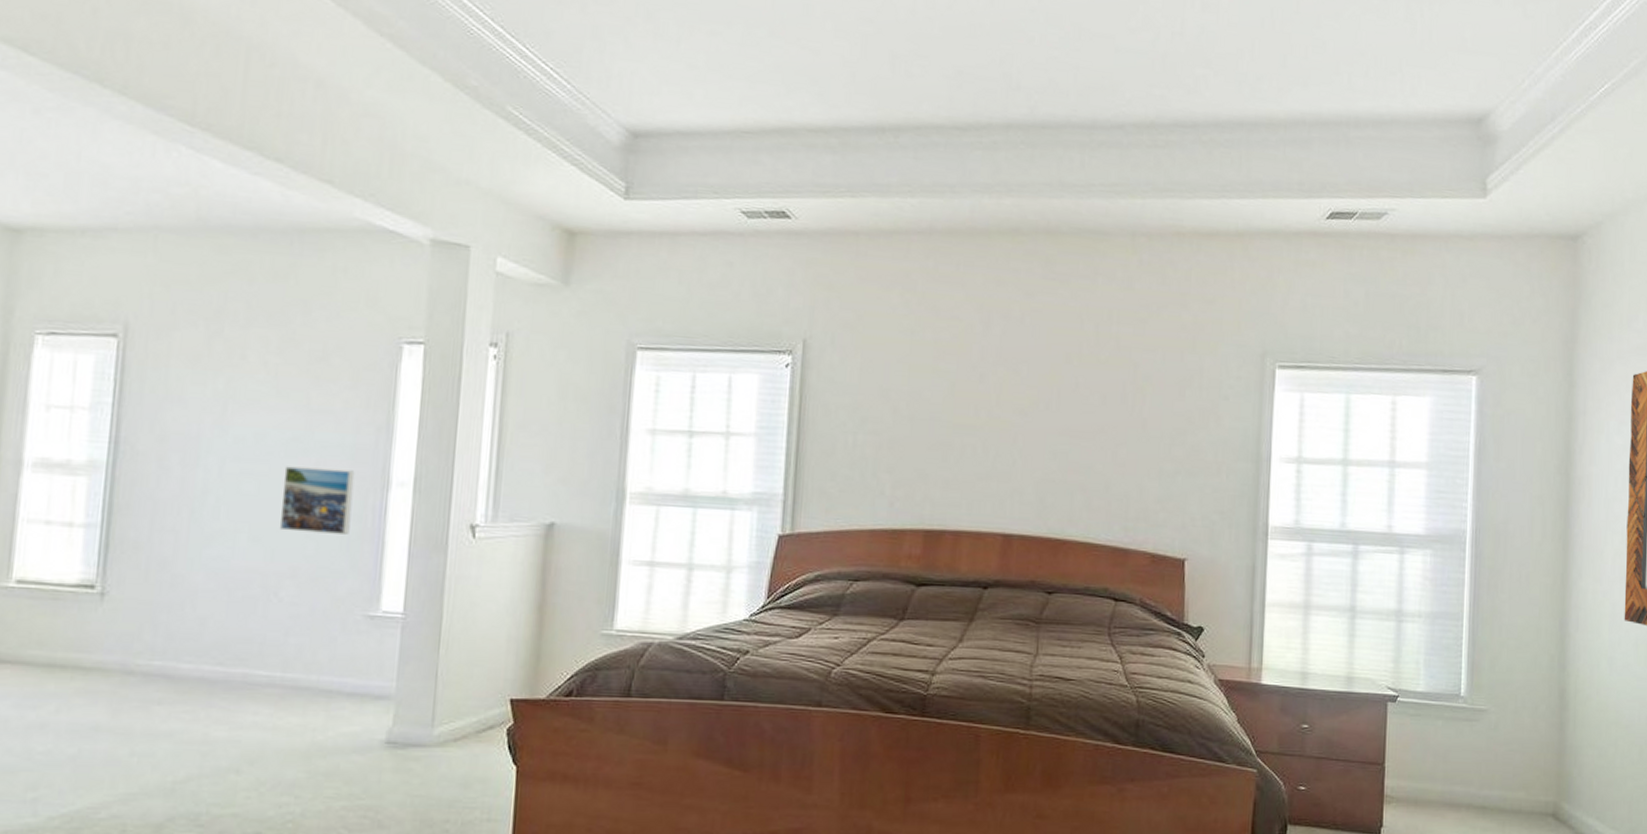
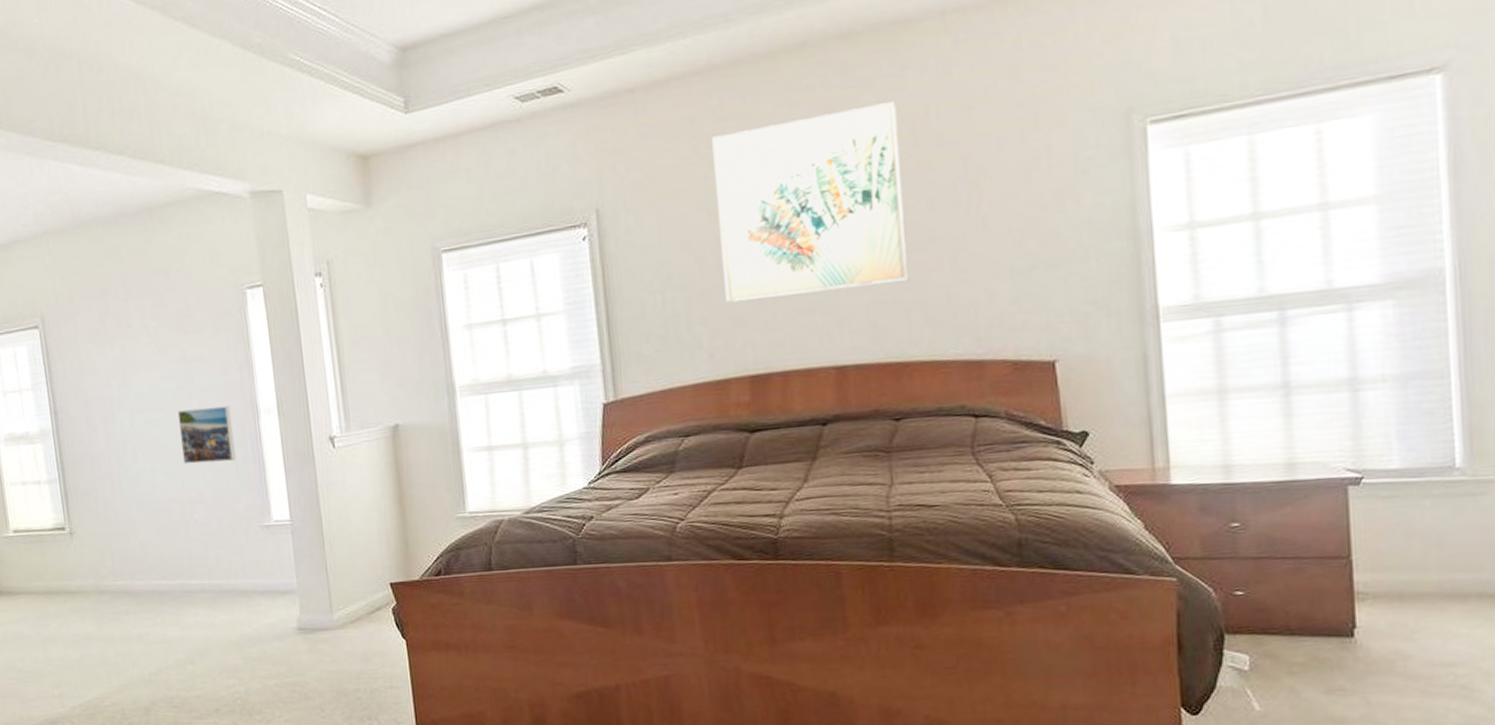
wall art: none [913,295,1086,466] -> present [712,101,910,303]

